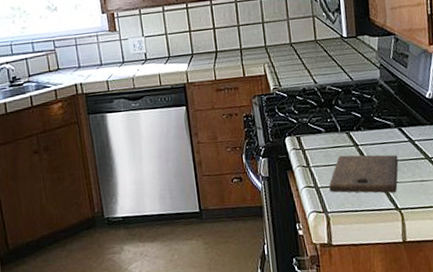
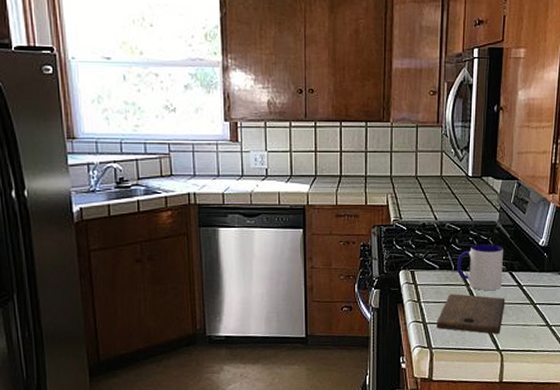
mug: none [342,102,393,149] -> present [457,244,503,290]

